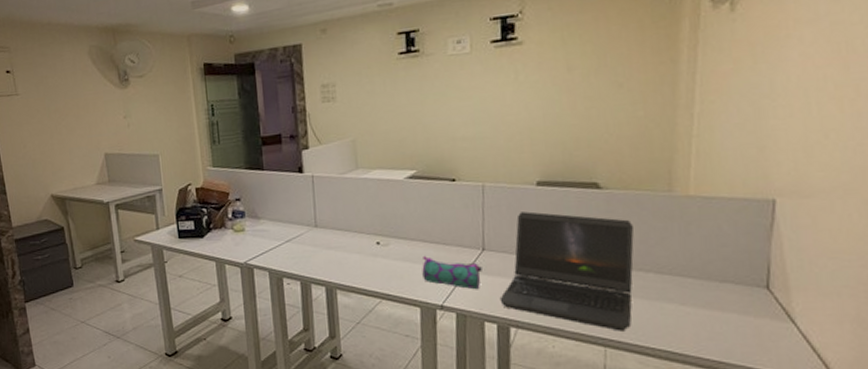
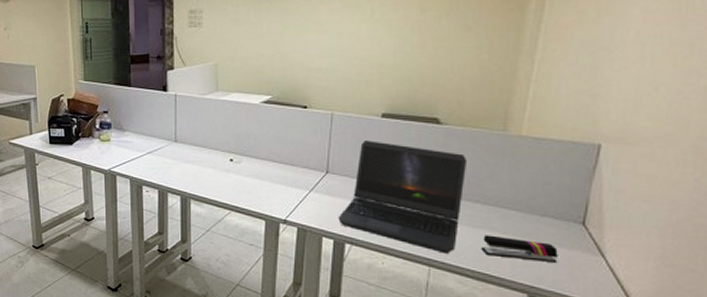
pencil case: present [422,255,482,290] -> none [270,173,324,208]
stapler: none [659,307,745,333] -> present [481,235,558,262]

